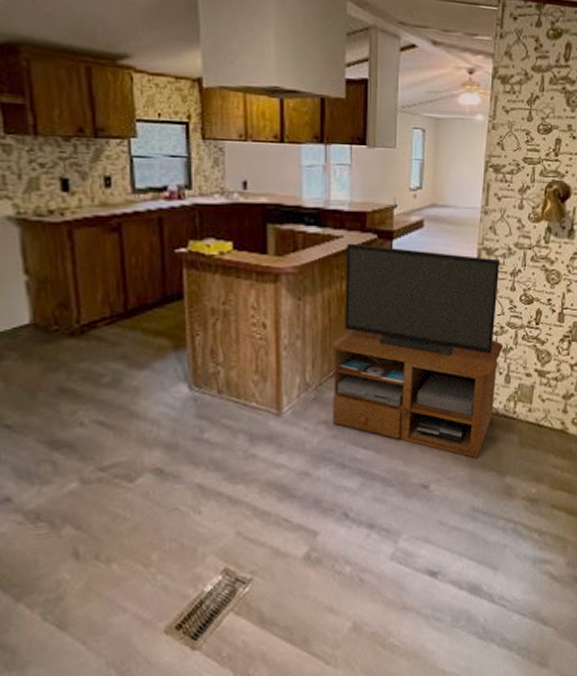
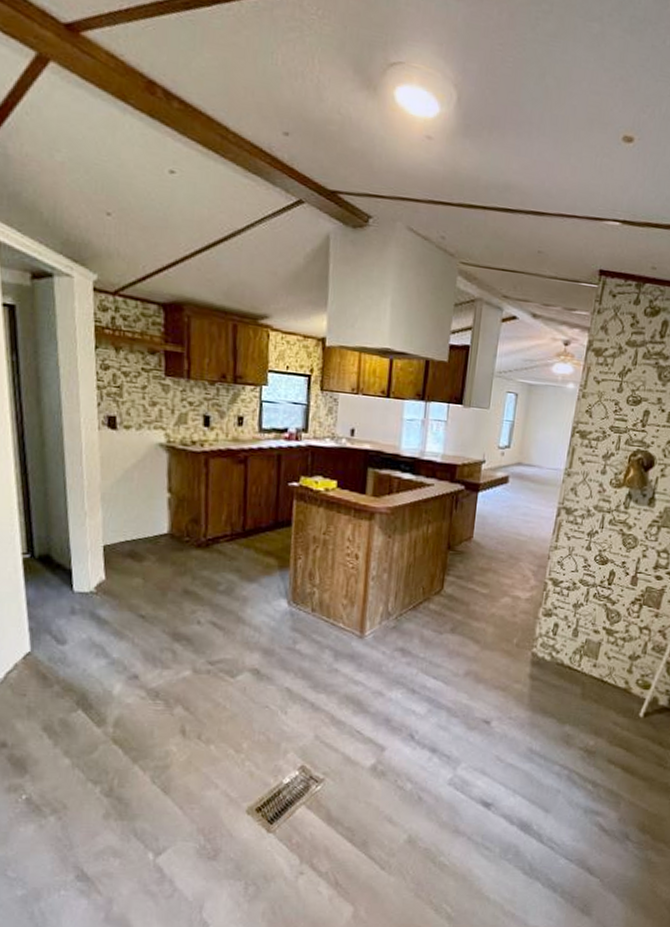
tv stand: present [332,243,504,458] -> none [408,491,579,703]

